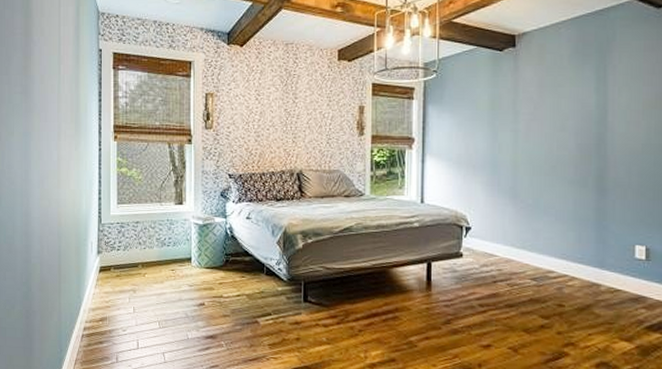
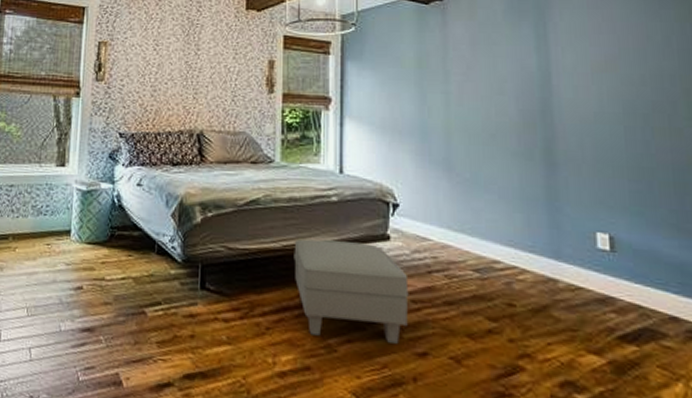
ottoman: none [381,258,477,339] -> present [294,239,409,344]

